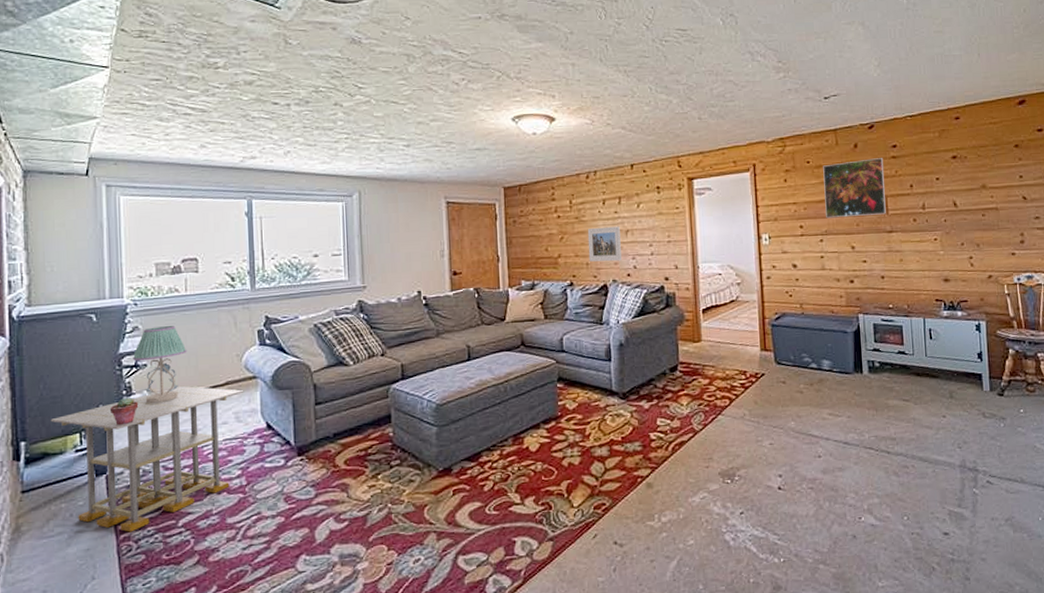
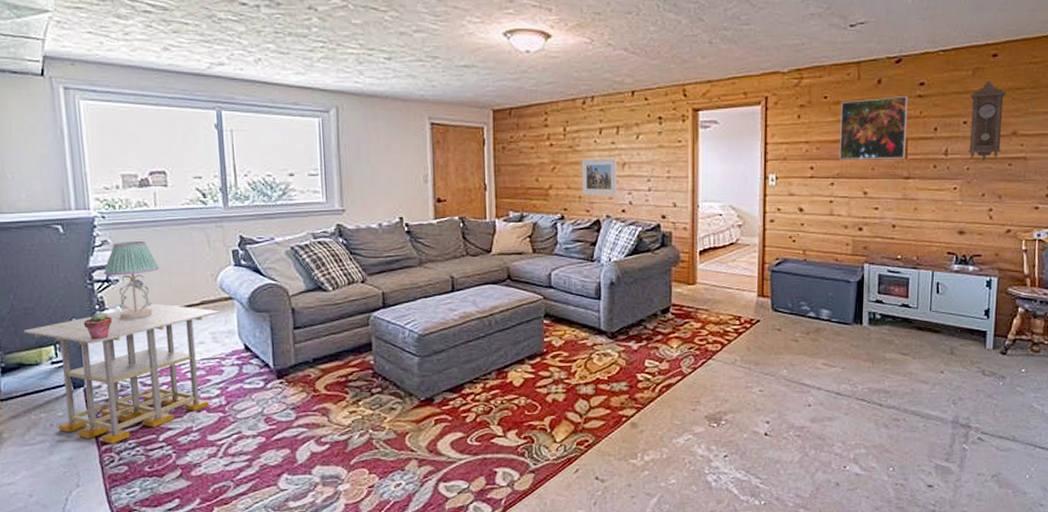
pendulum clock: none [939,140,974,213] -> present [967,80,1007,161]

